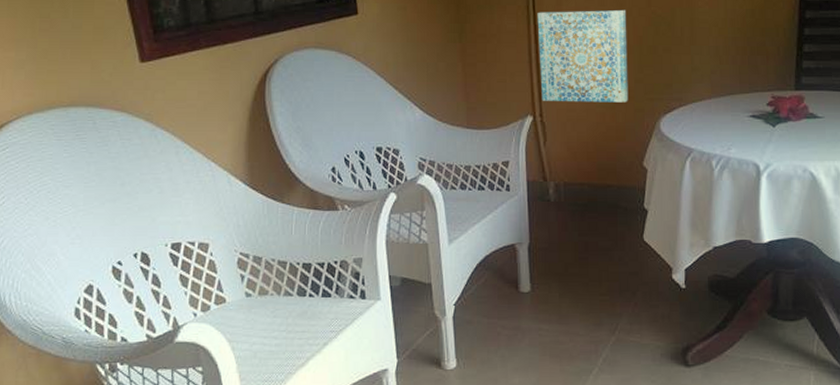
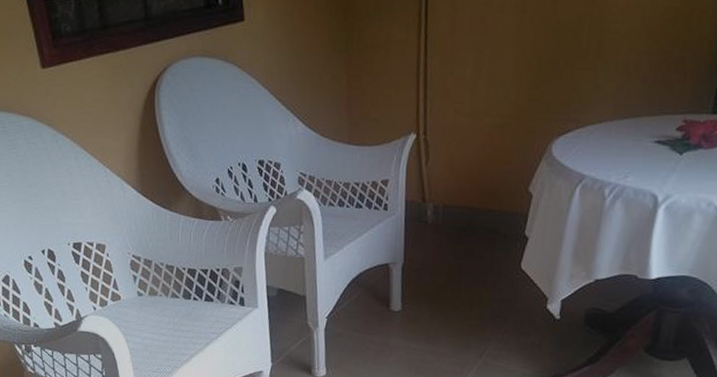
wall art: present [537,9,629,103] -> none [427,17,528,122]

